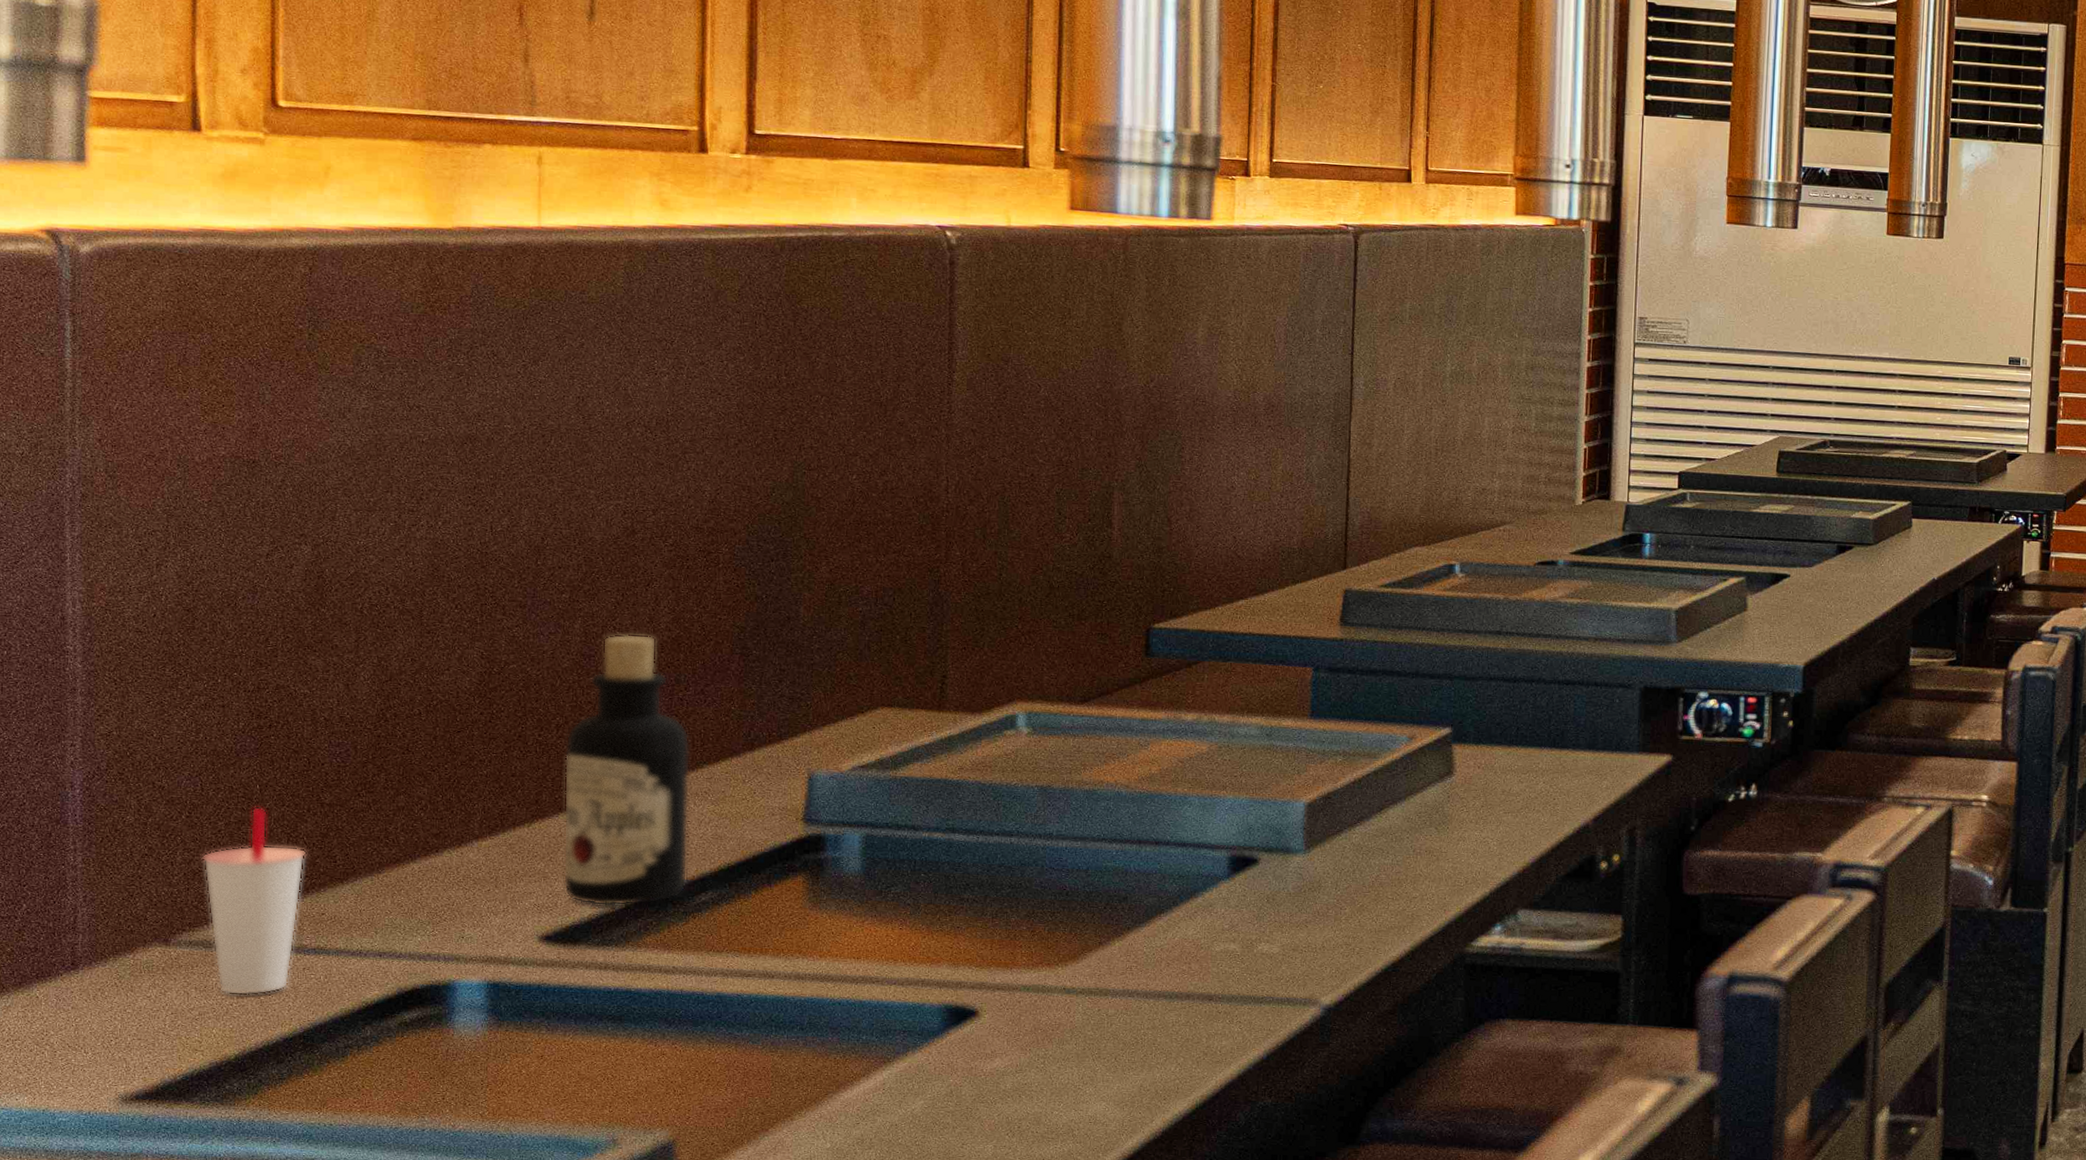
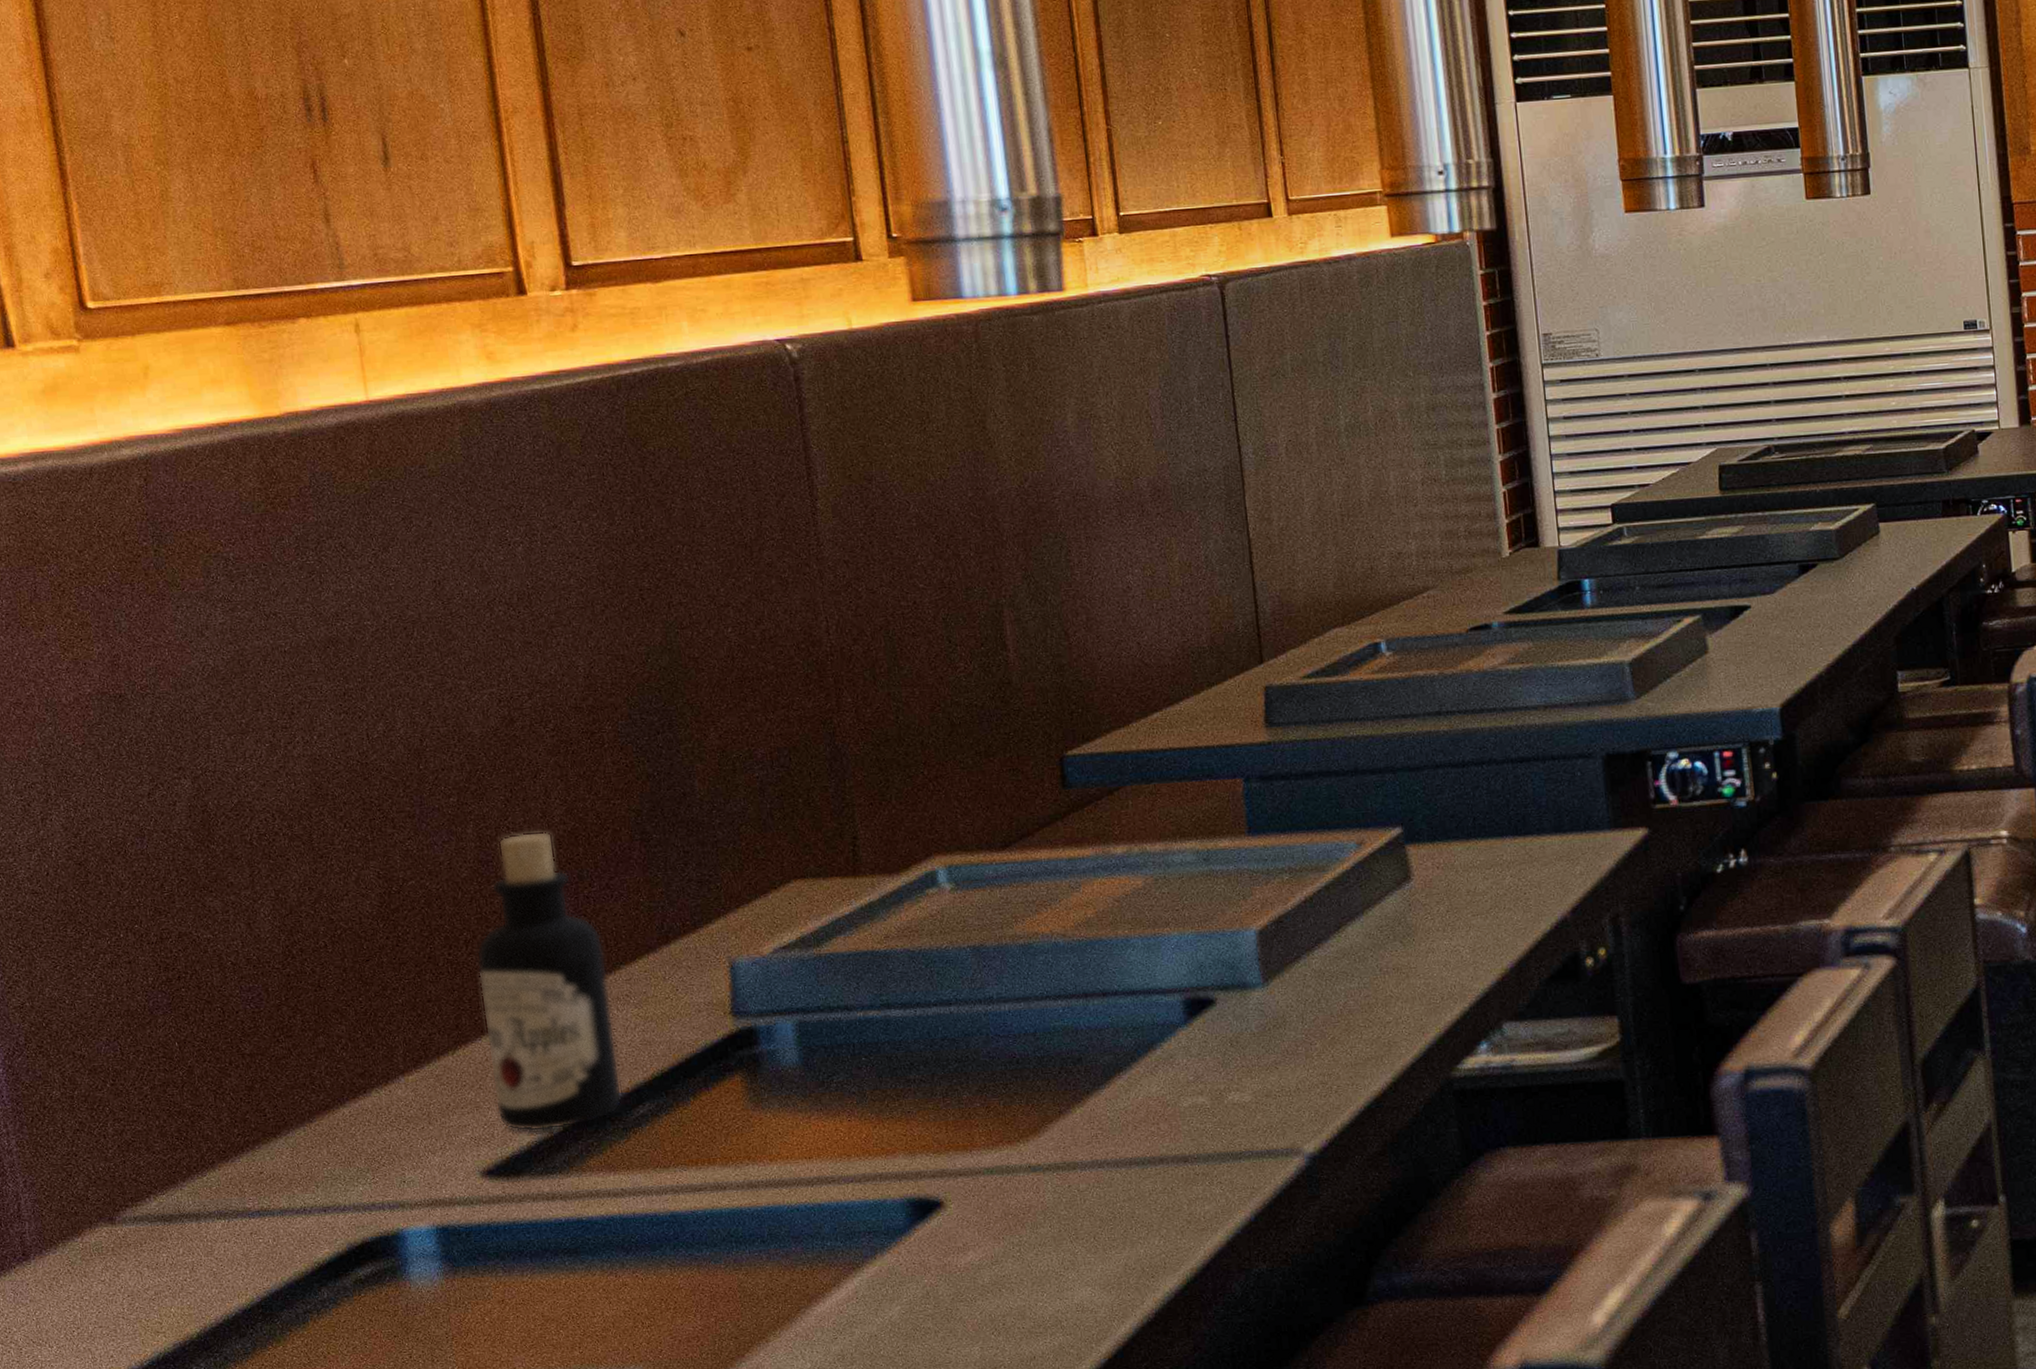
cup: present [201,806,307,996] -> none [132,1065,239,1270]

